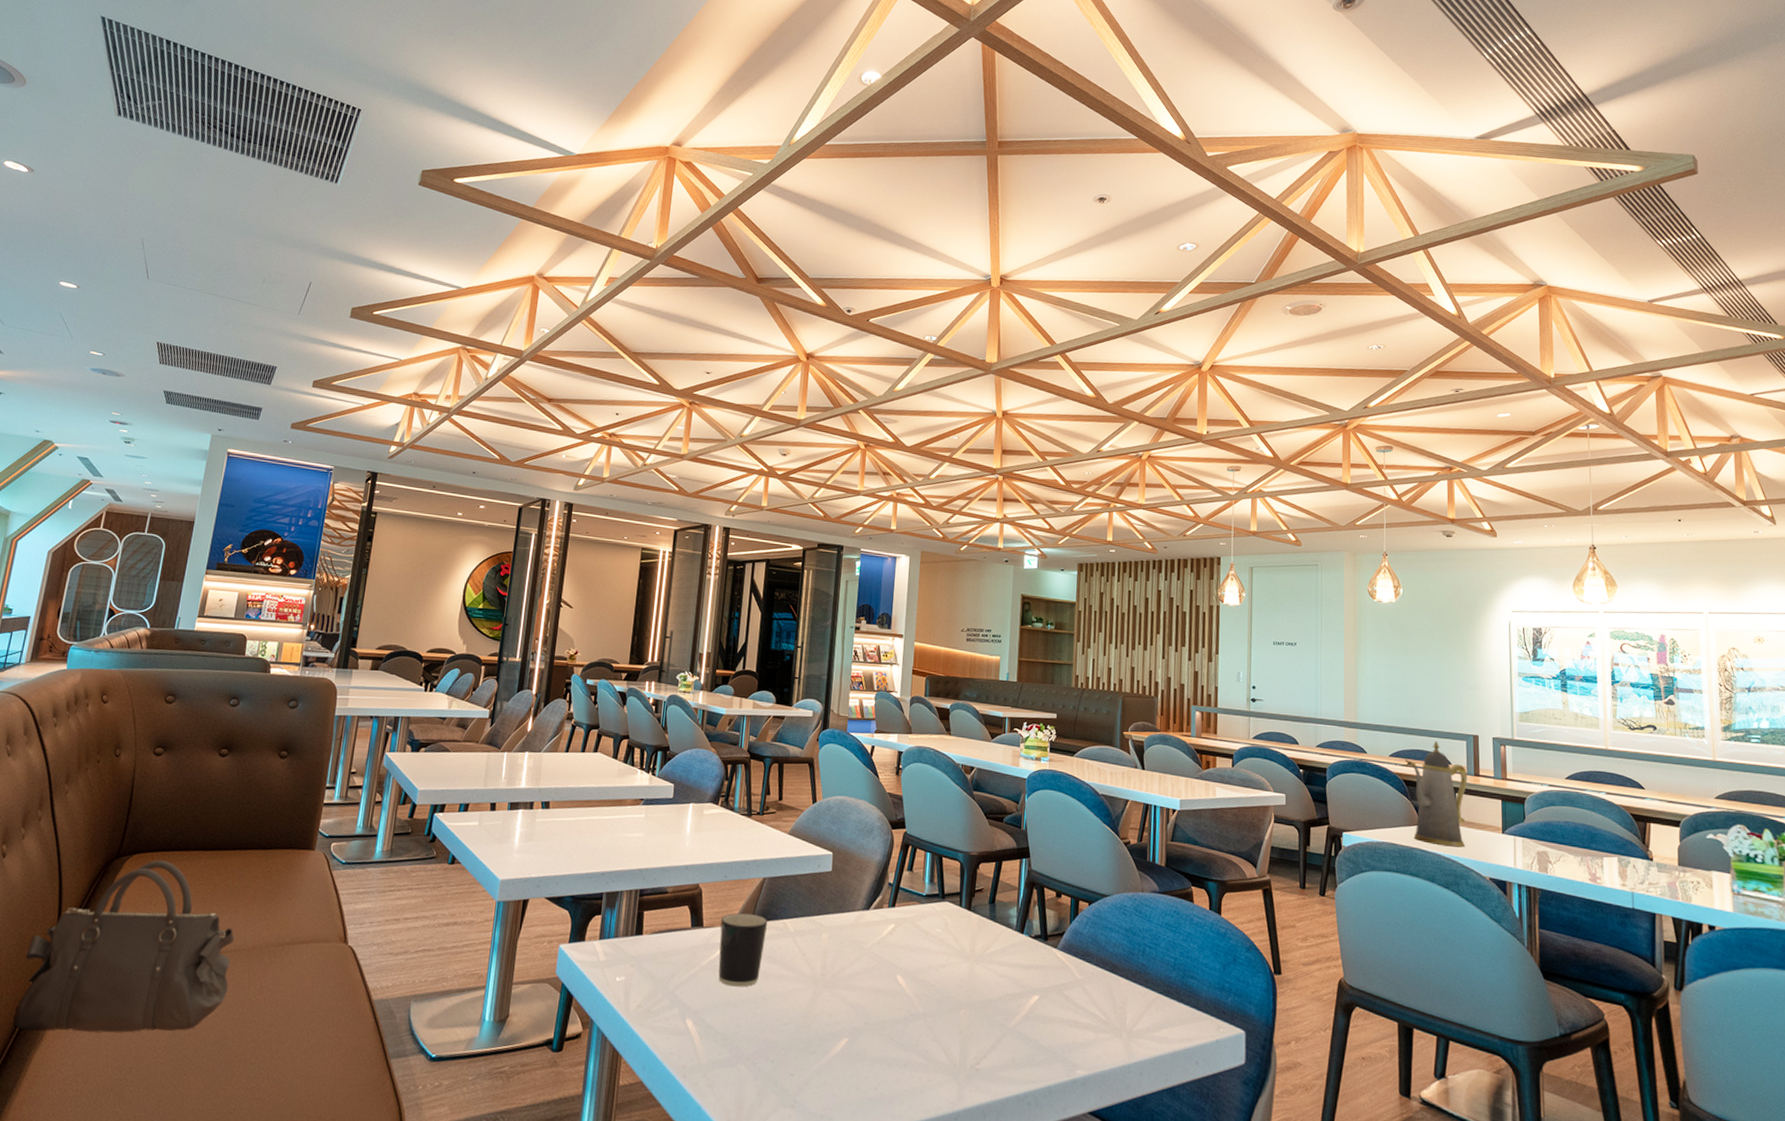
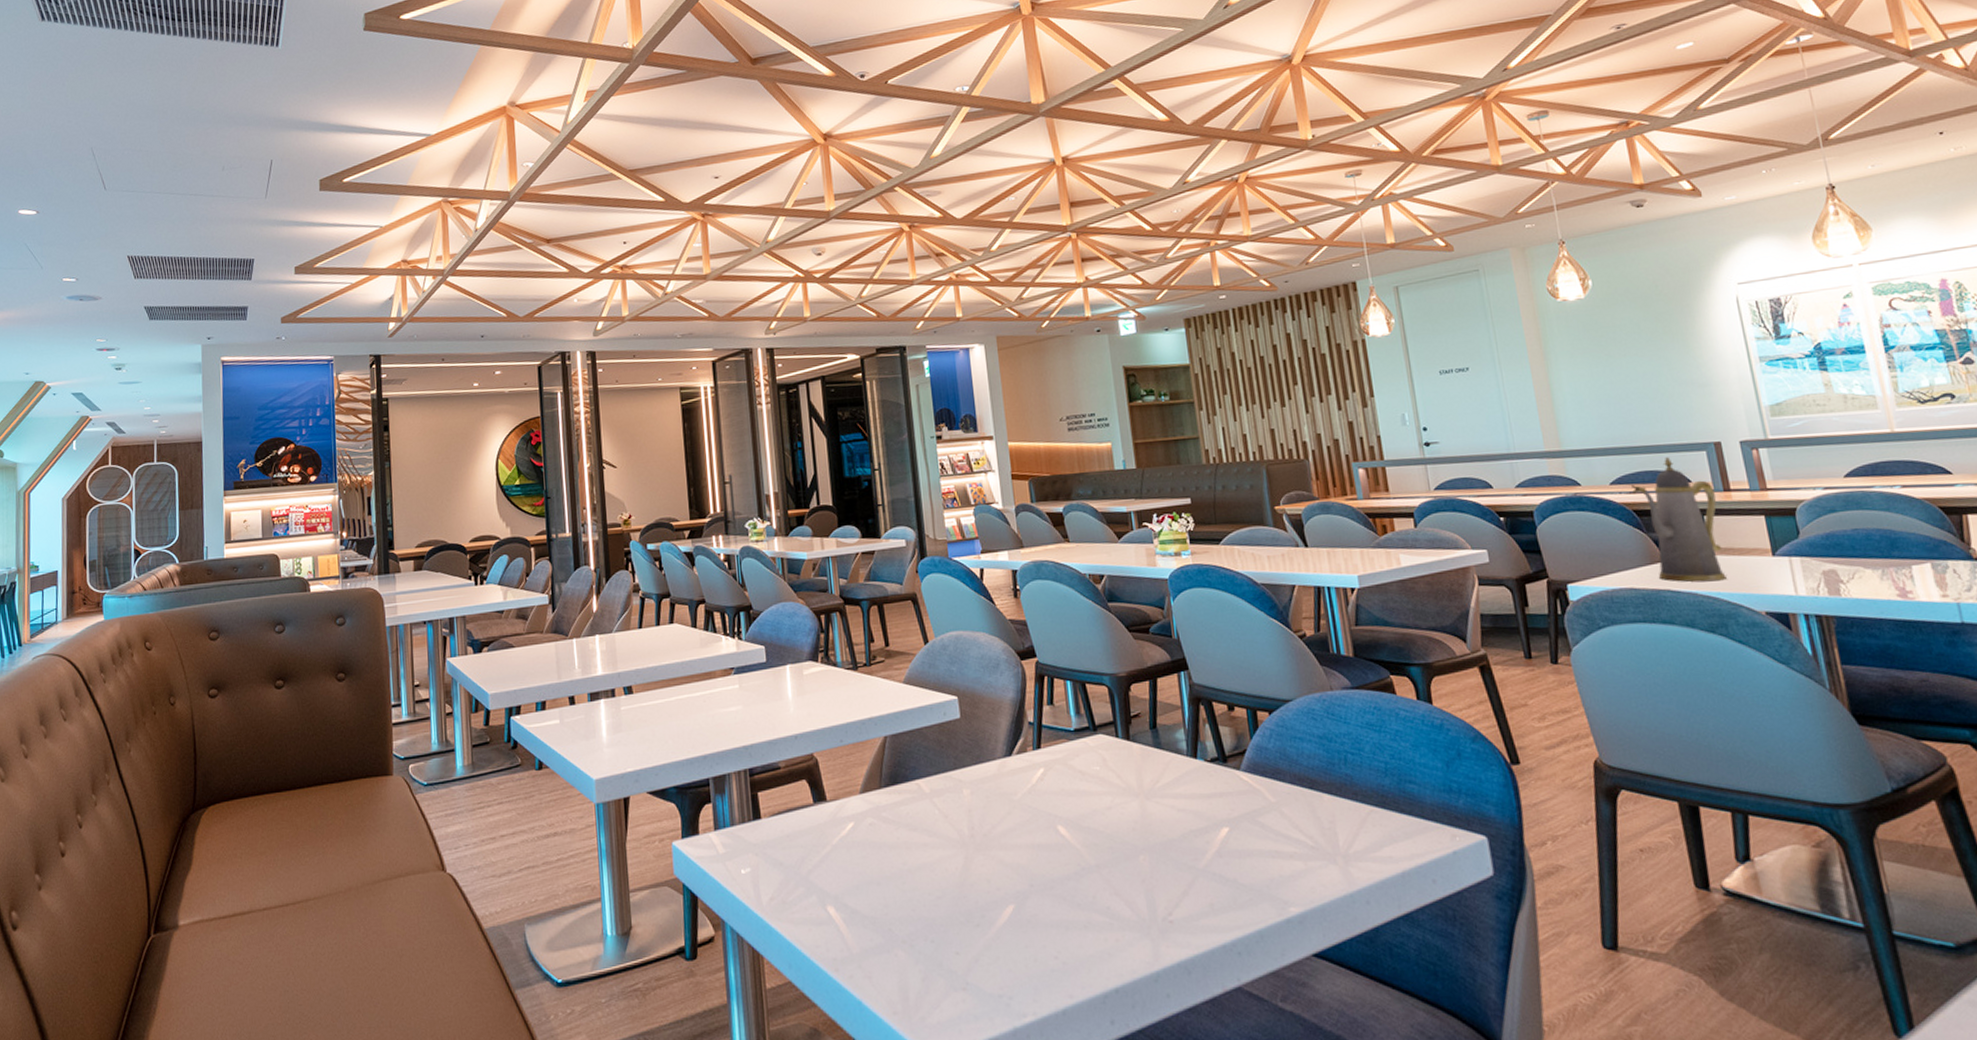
shoulder bag: present [13,859,235,1033] -> none [121,808,332,1007]
mug: present [718,912,768,987] -> none [844,778,900,863]

